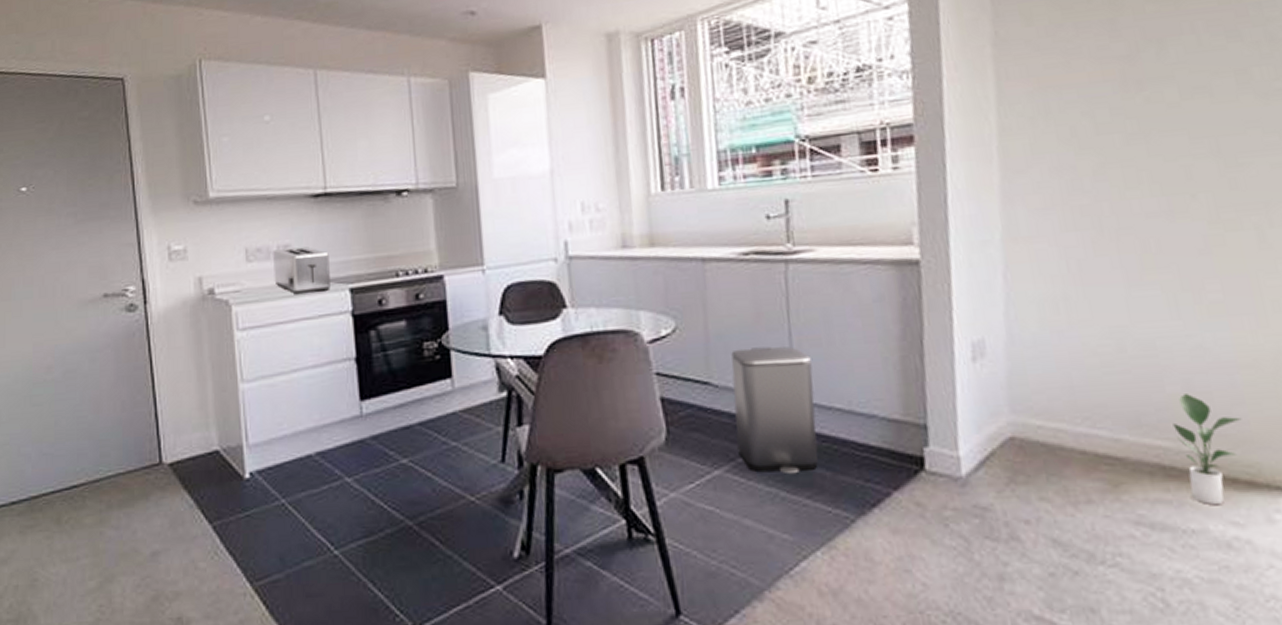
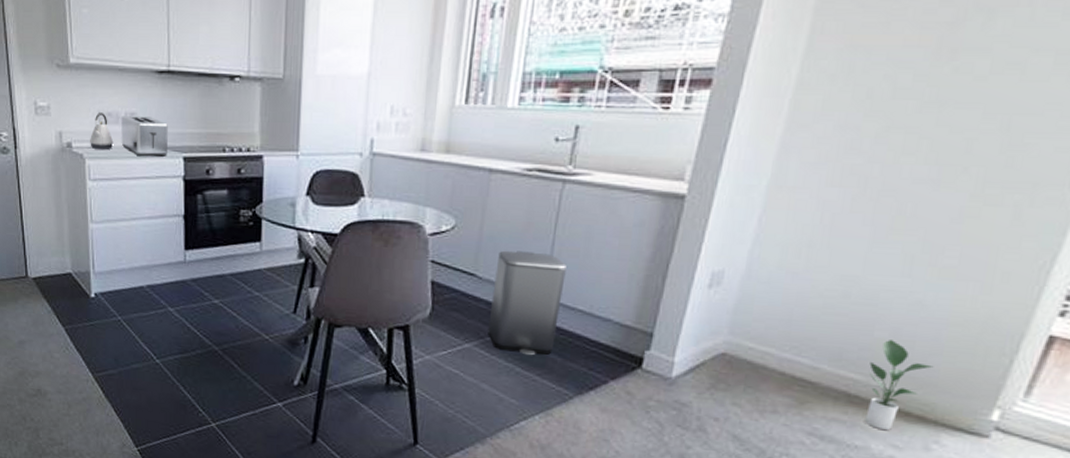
kettle: none [235,249,265,293] -> present [89,113,114,150]

